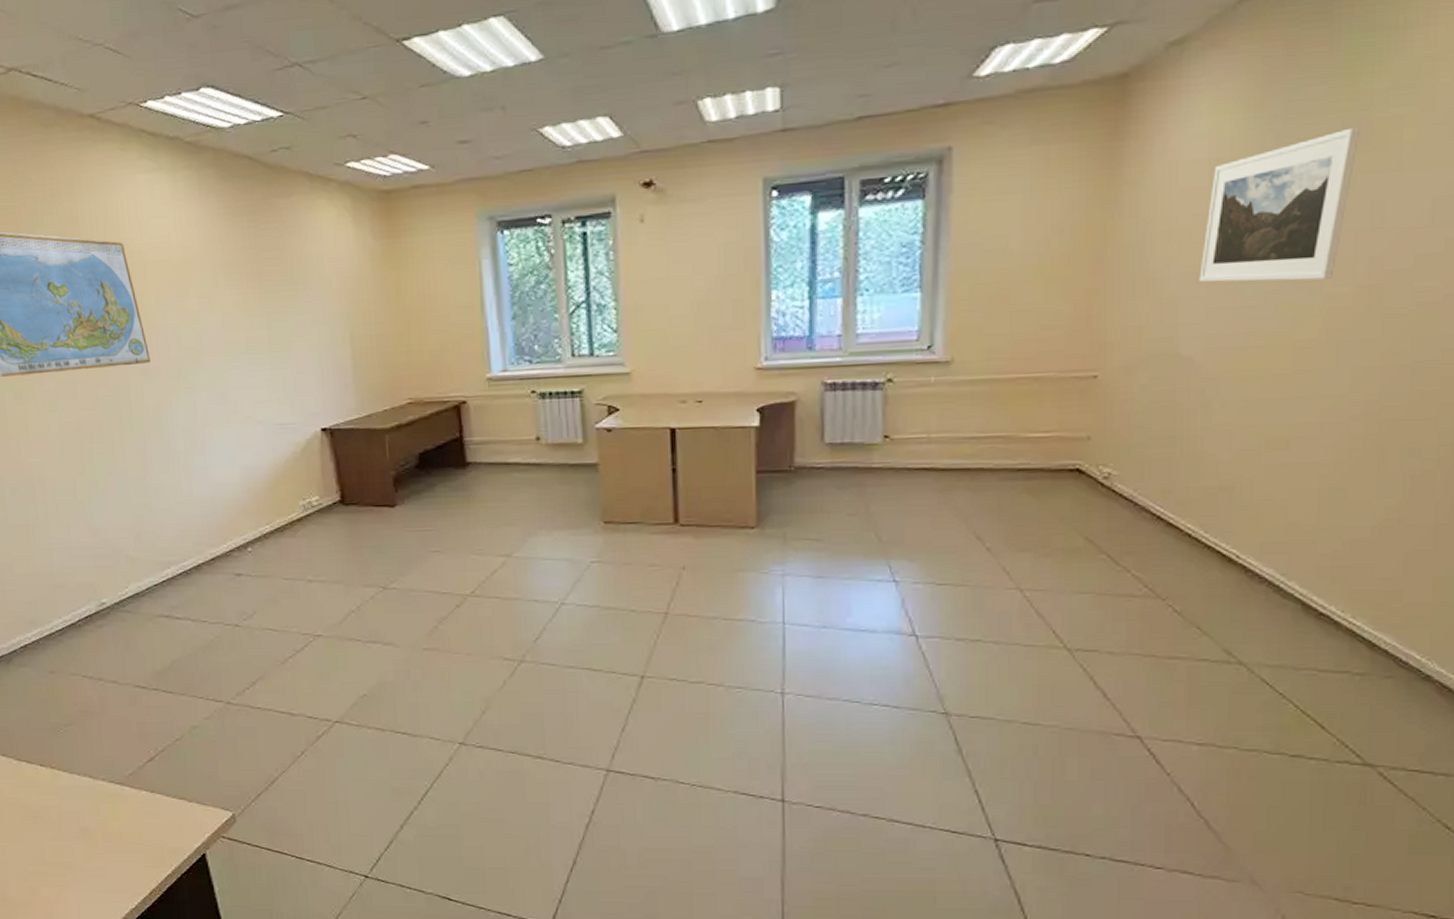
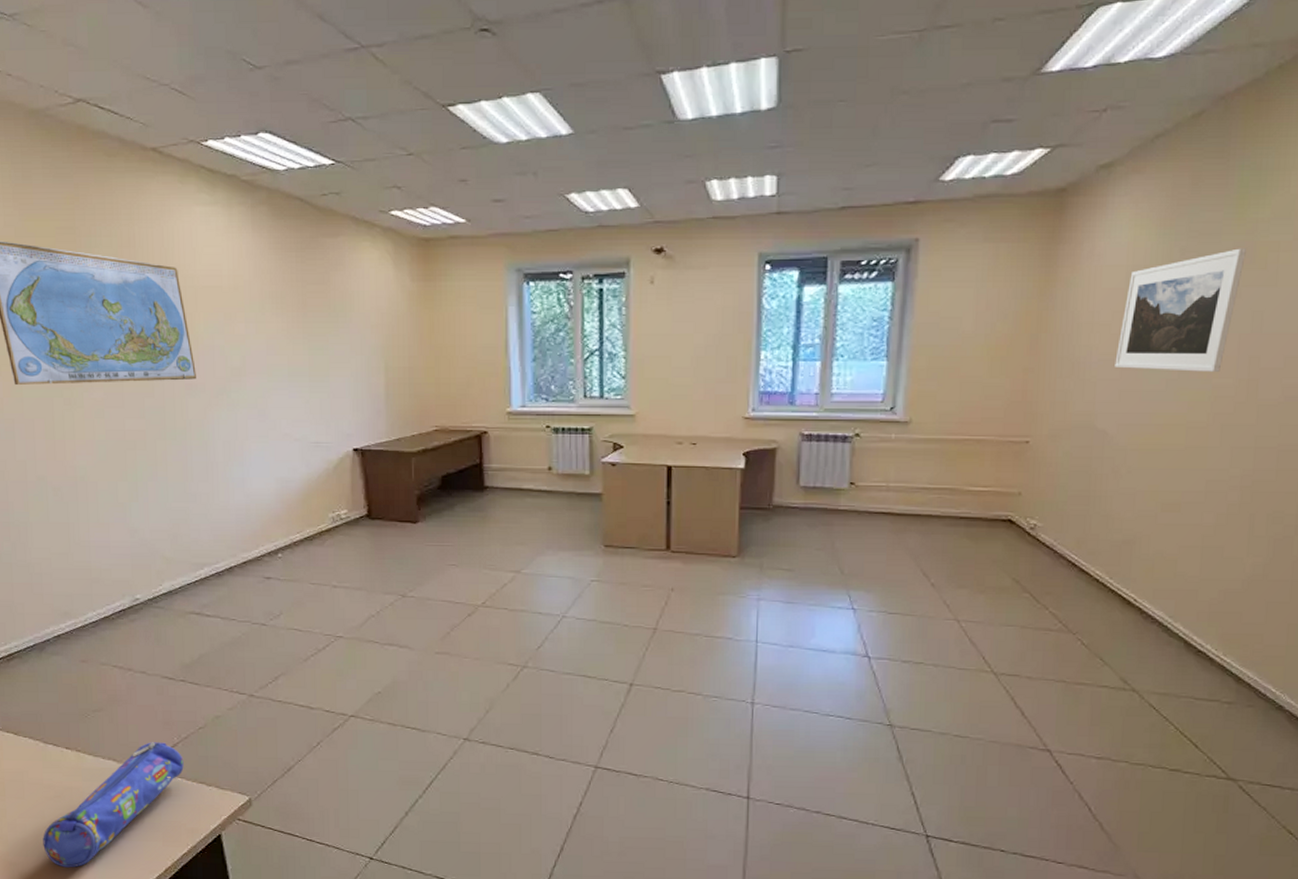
pencil case: none [22,756,163,892] -> present [43,742,184,868]

